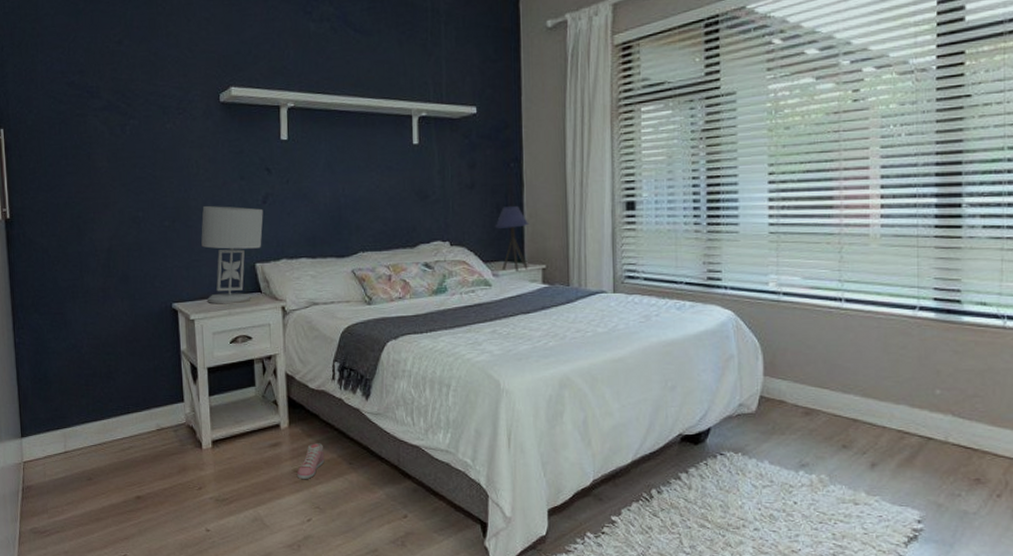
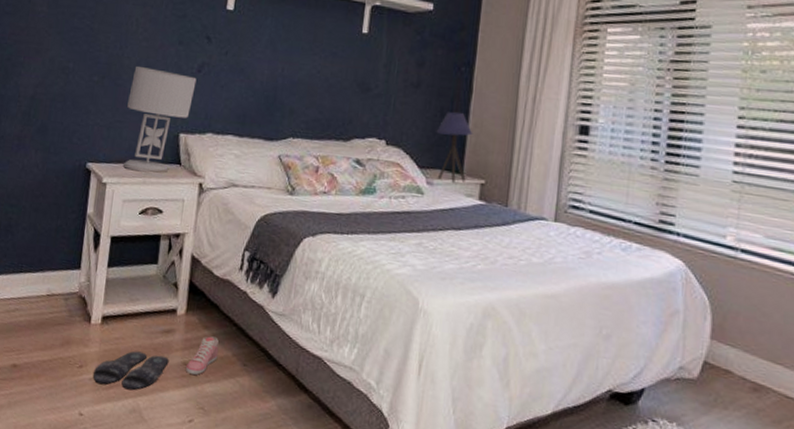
slippers: none [212,467,281,502] -> present [93,351,169,391]

